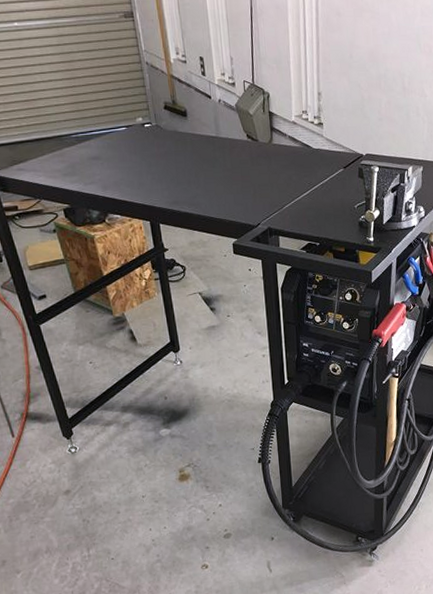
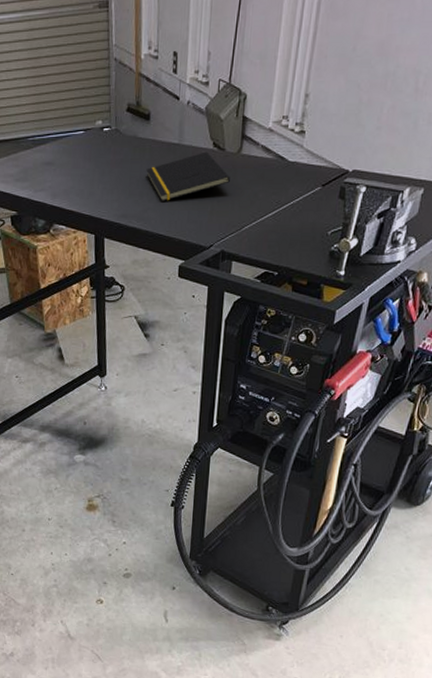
notepad: none [190,142,266,188] -> present [146,151,230,201]

